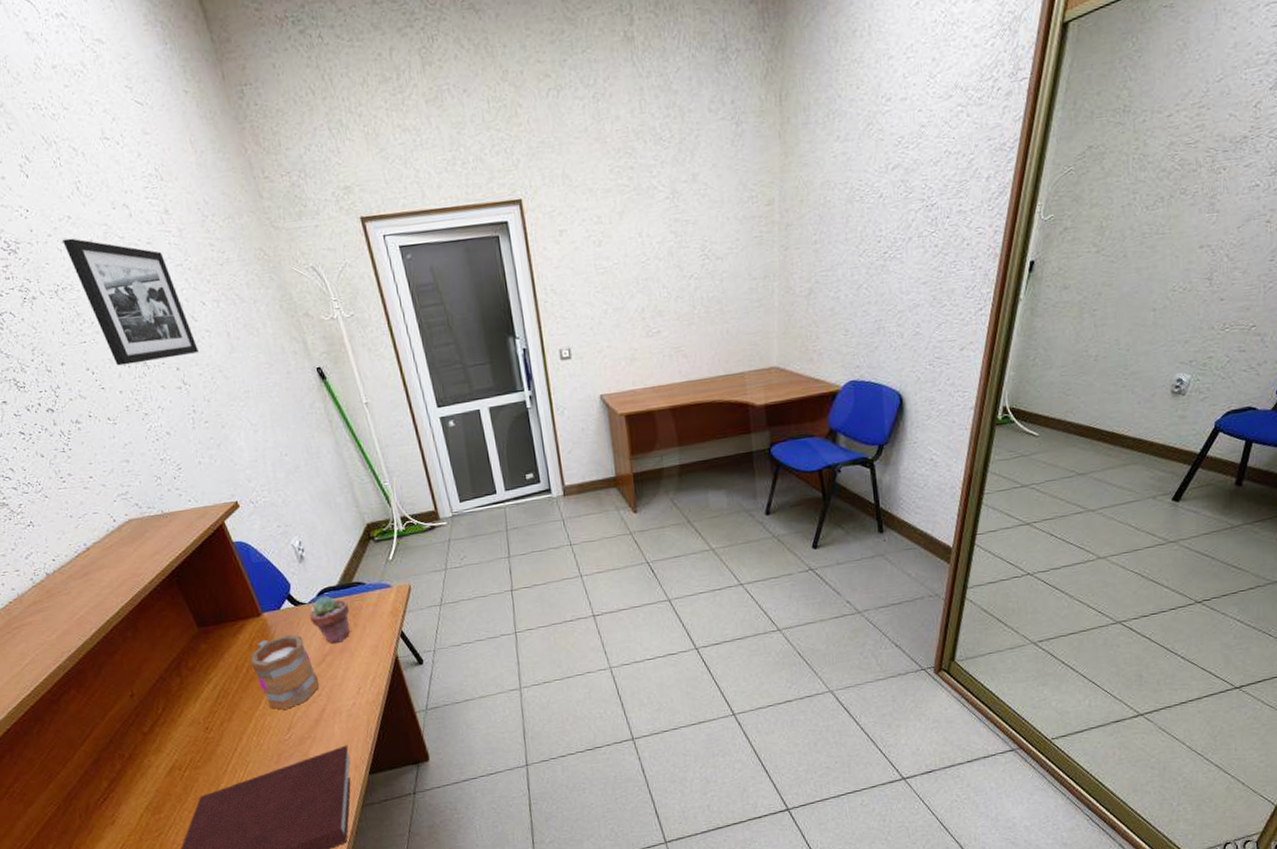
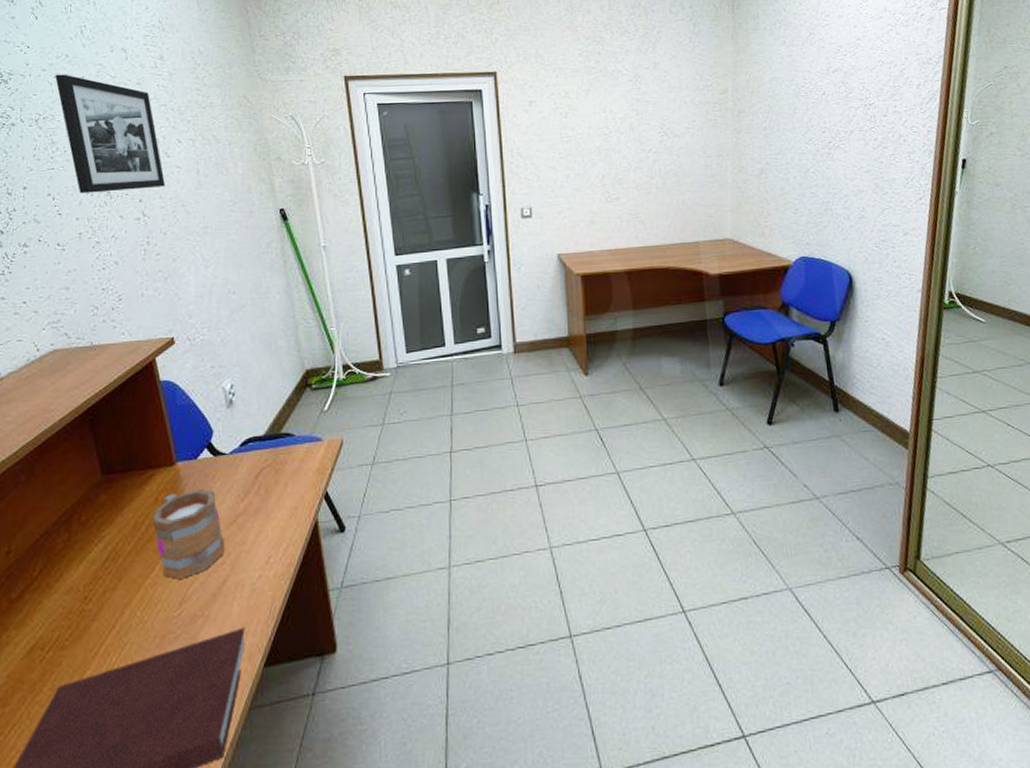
potted succulent: present [309,595,350,644] -> none [228,446,272,502]

